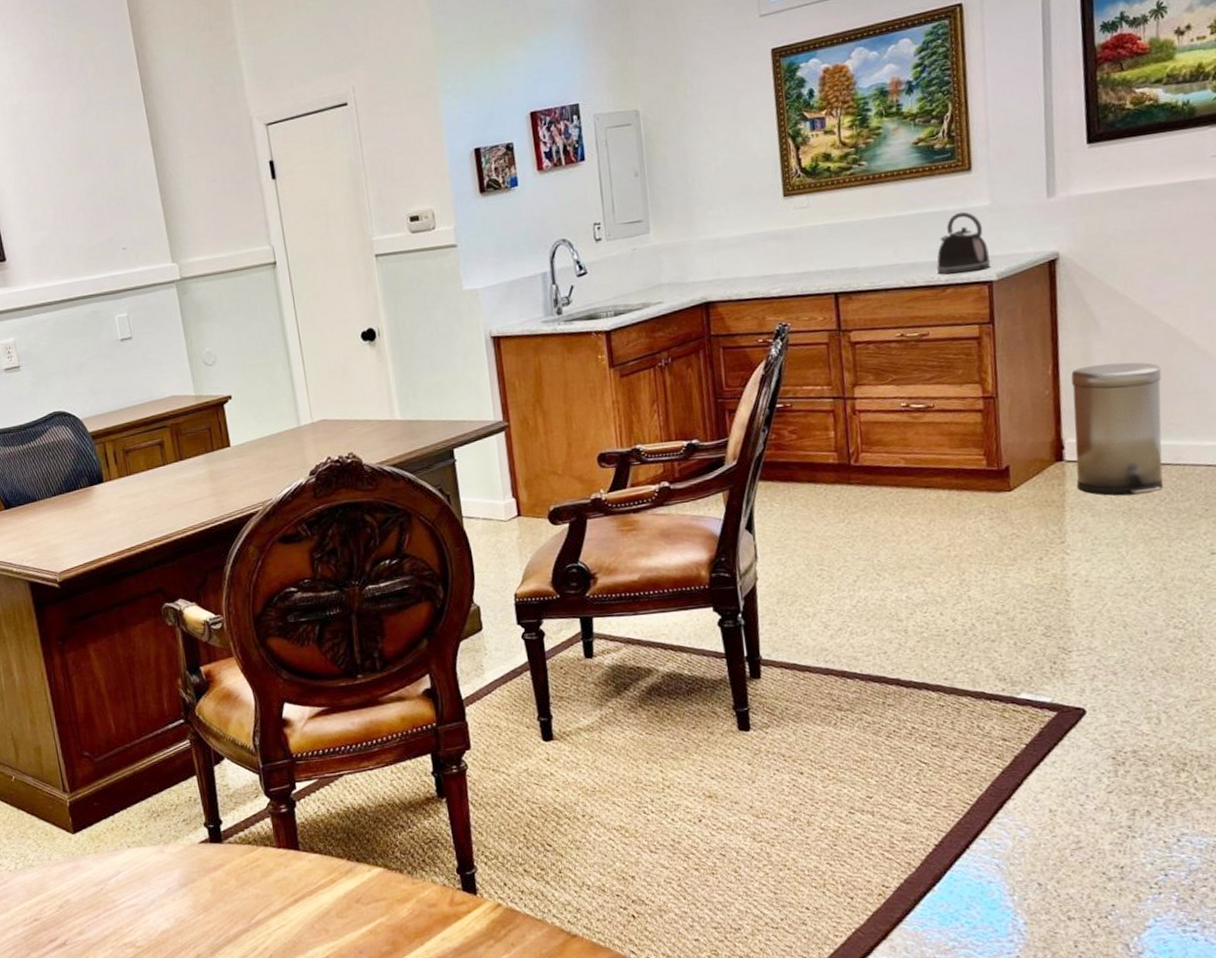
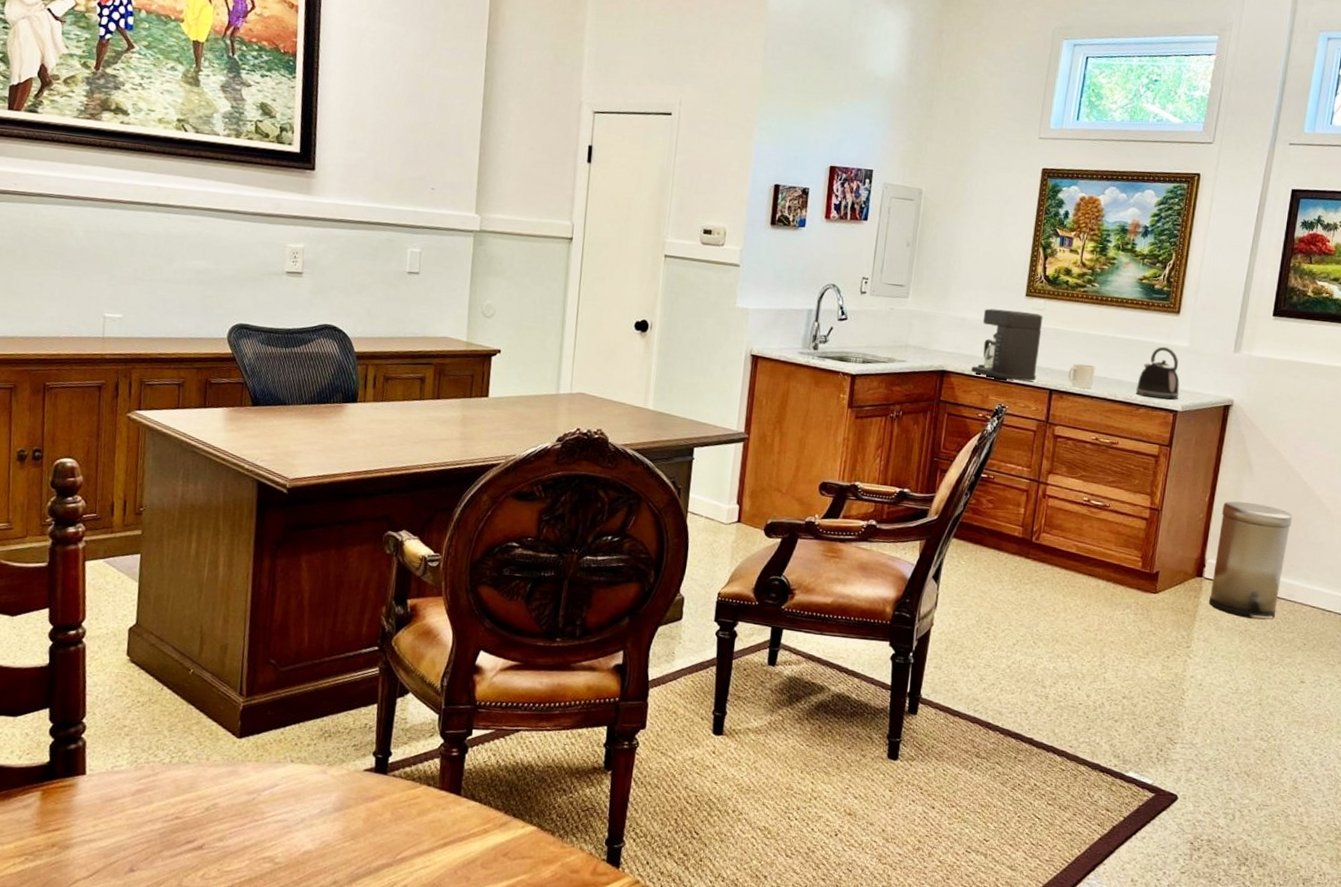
coffee maker: none [738,213,816,297] -> present [970,308,1043,382]
mug: none [852,254,885,284] -> present [1068,363,1096,389]

